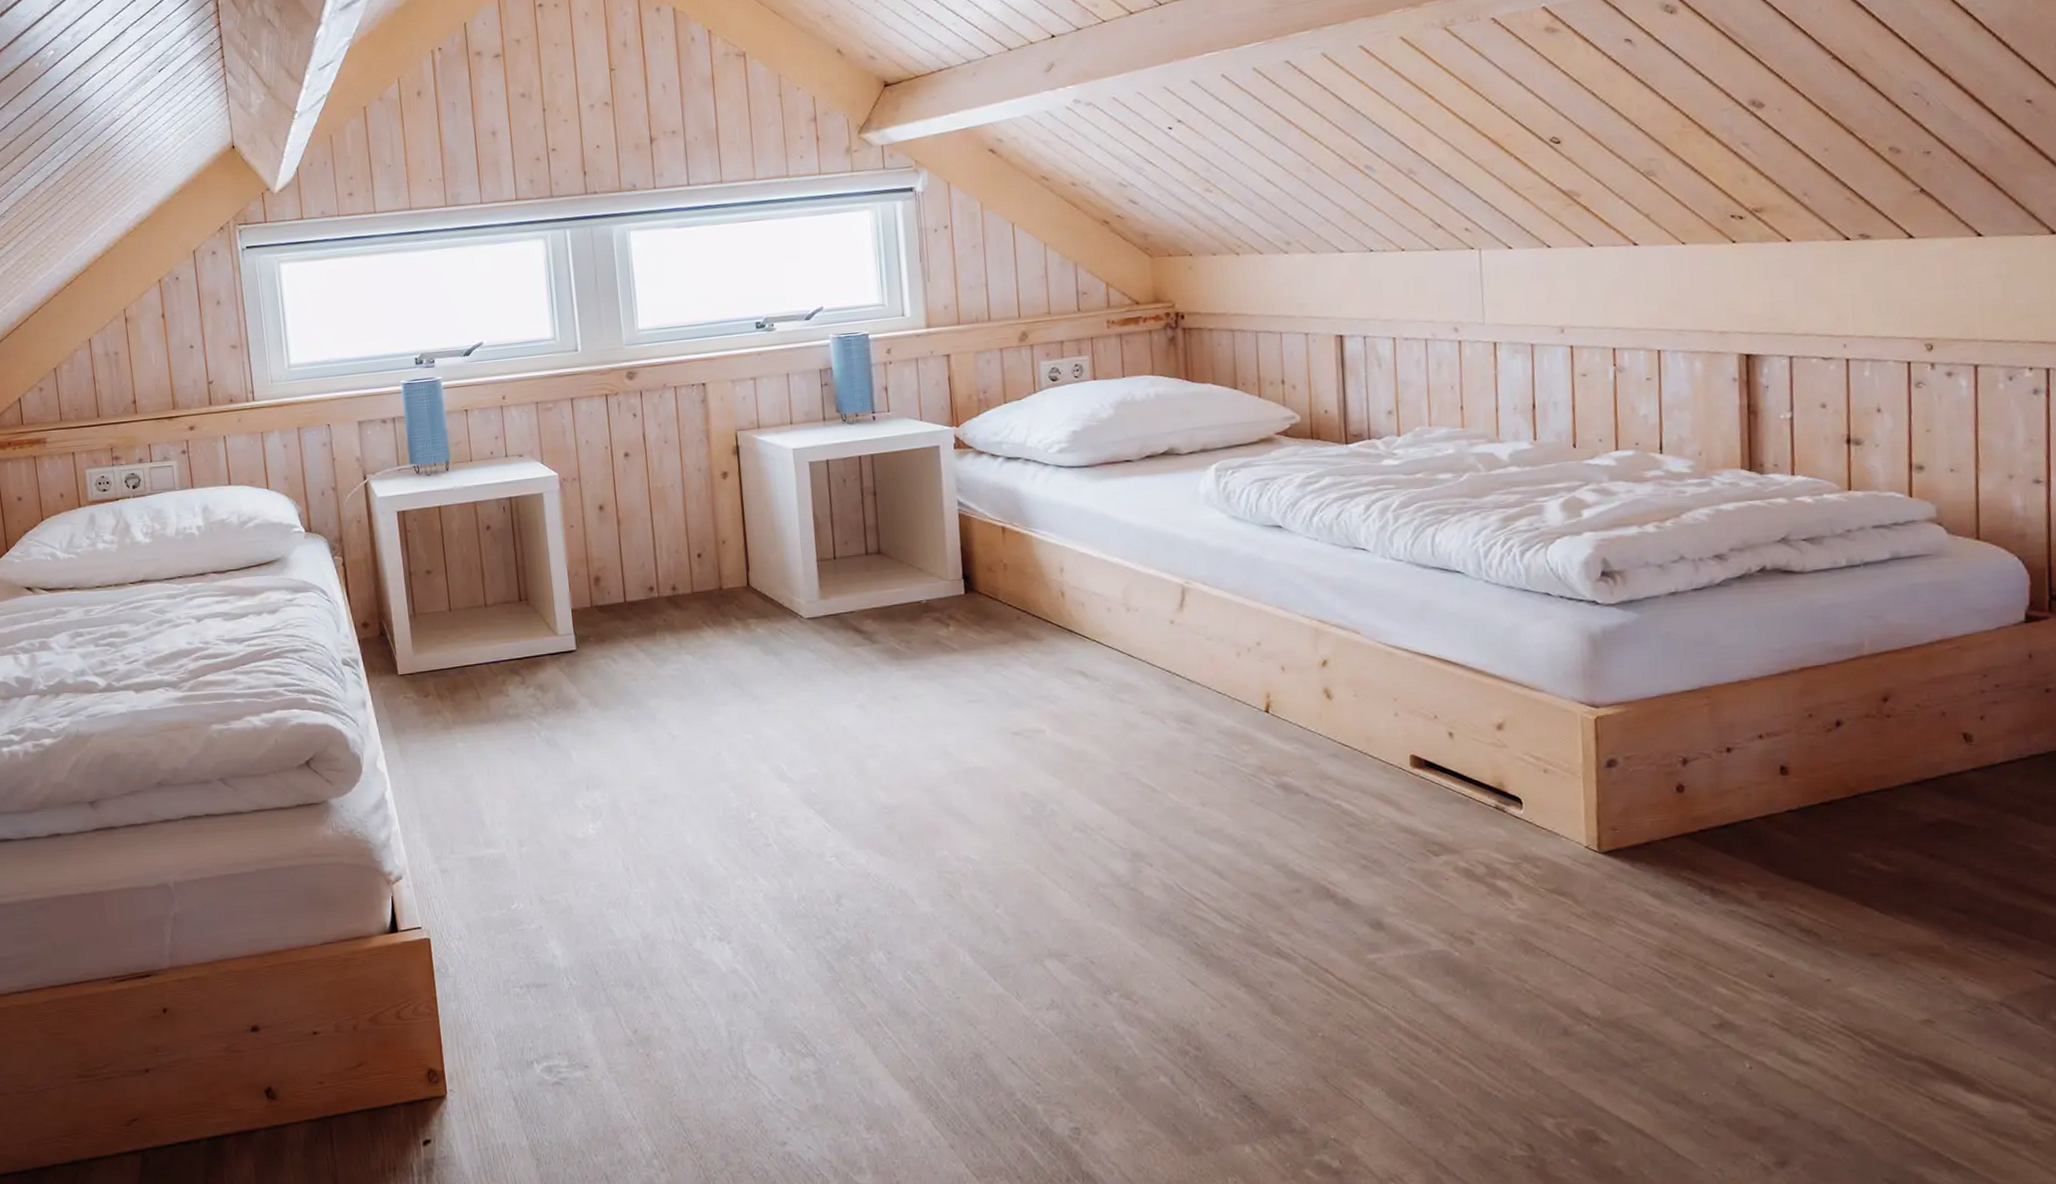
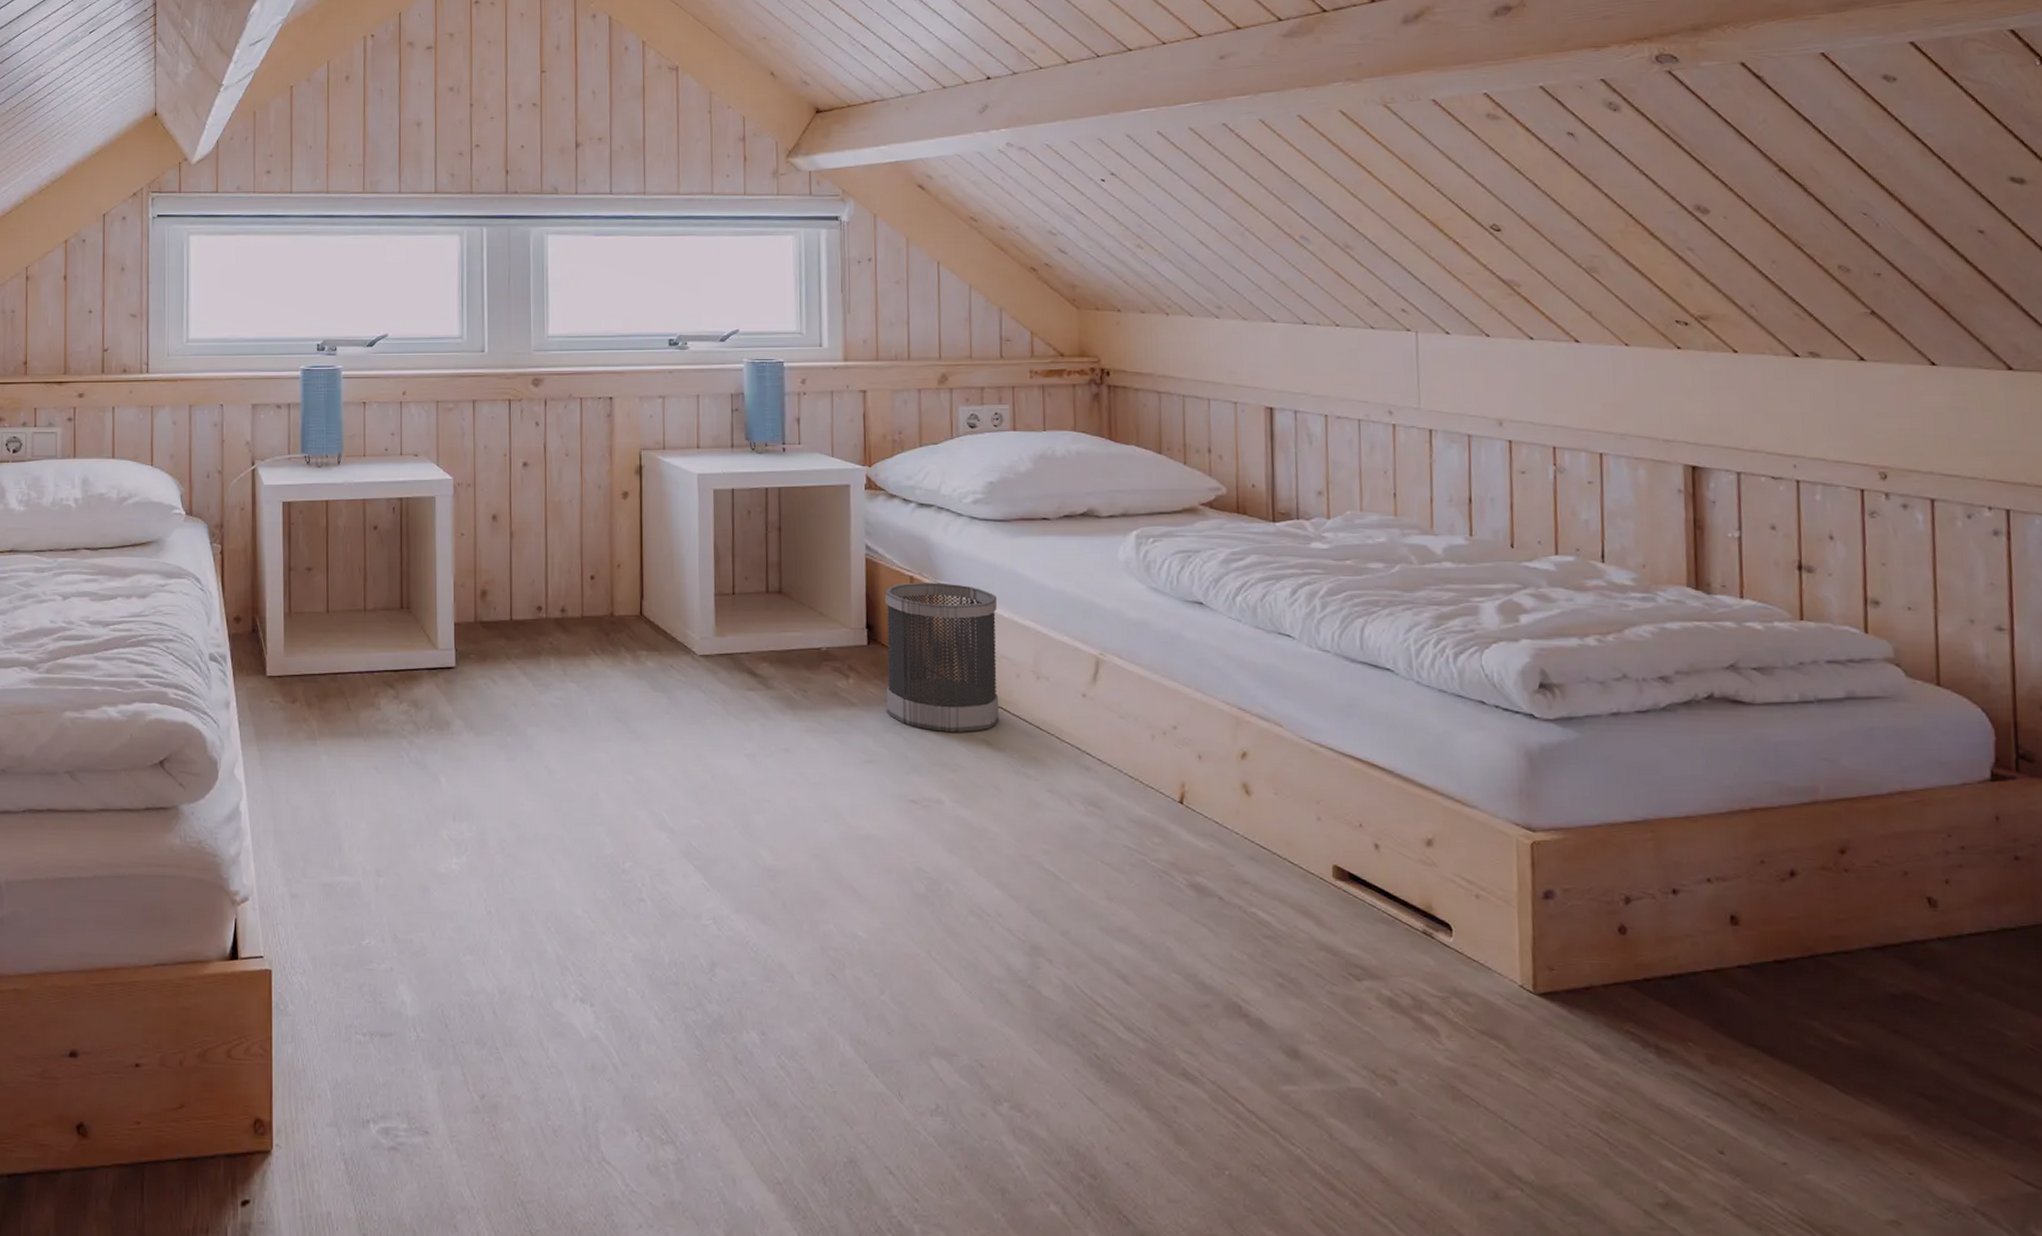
wastebasket: none [979,529,1093,668] -> present [885,582,999,732]

